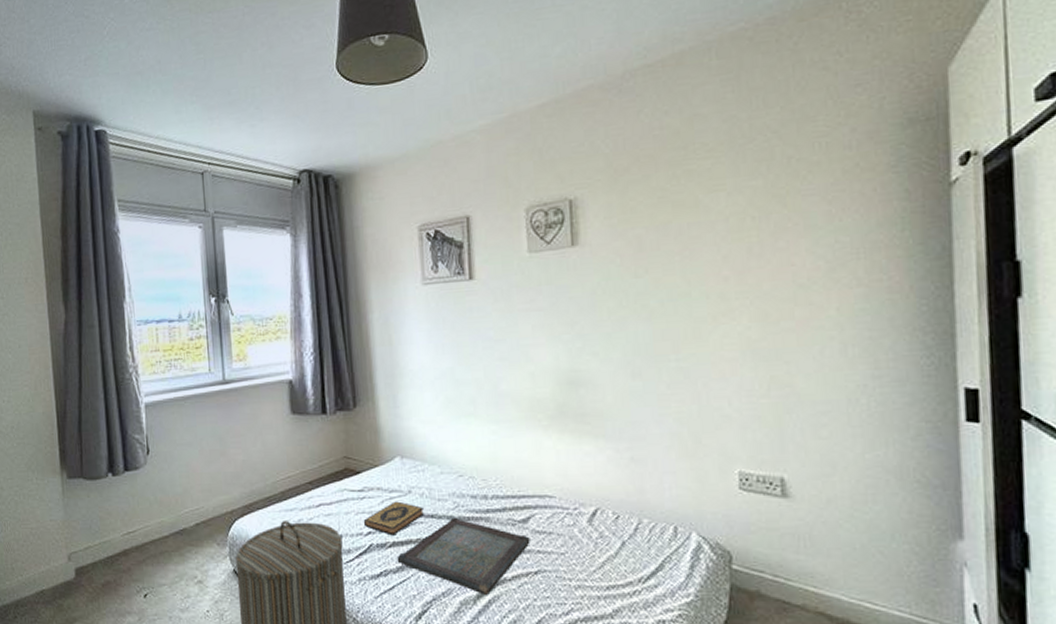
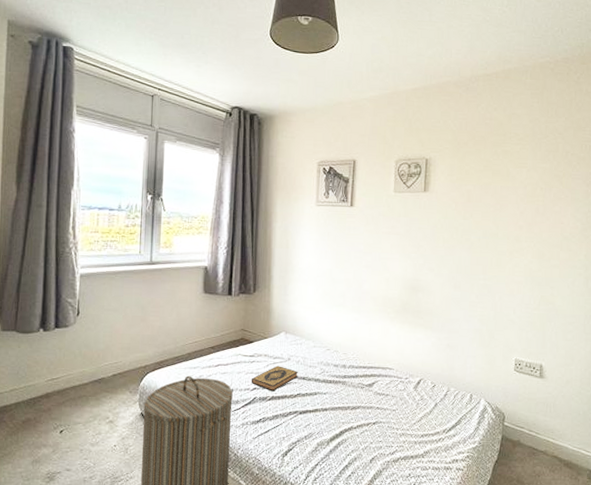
serving tray: present [397,517,530,595] -> none [273,380,373,438]

